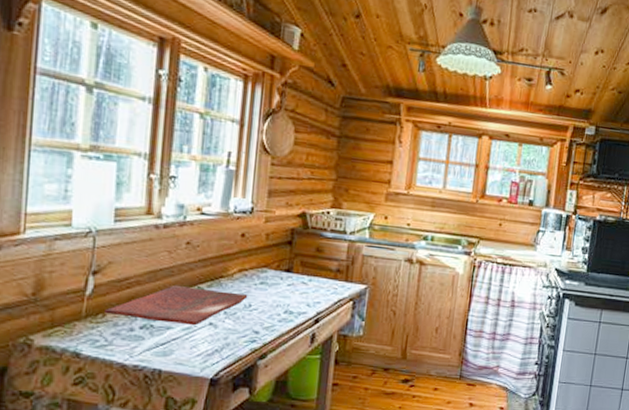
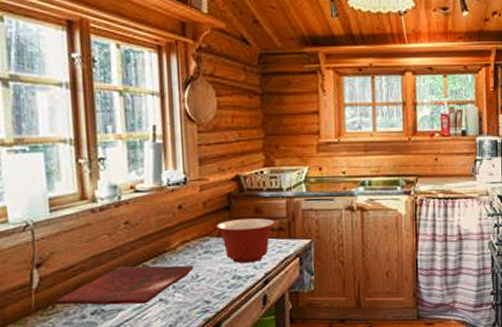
mixing bowl: none [275,255,335,301] -> present [216,218,276,264]

